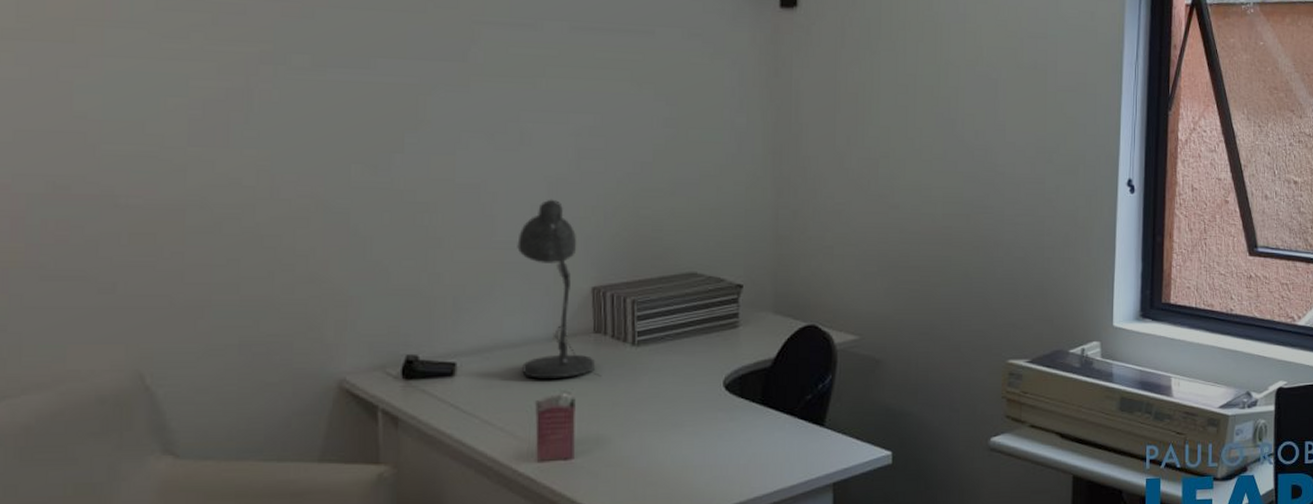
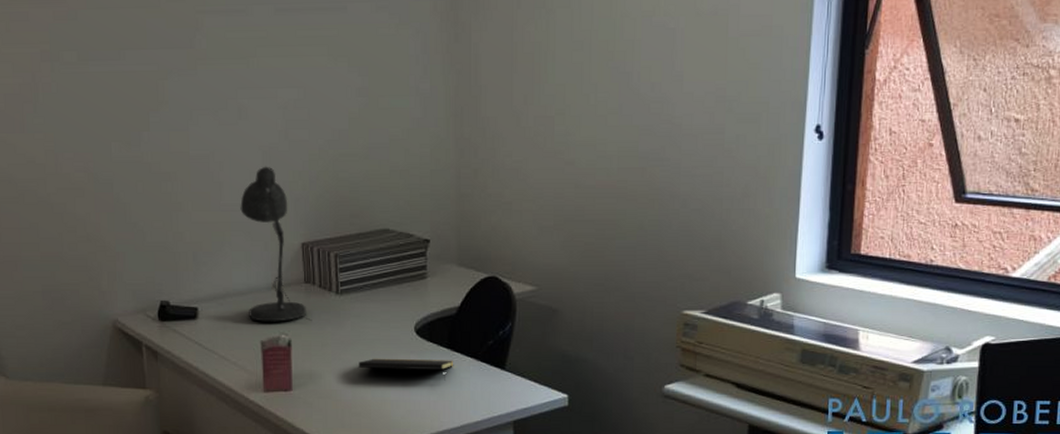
notepad: none [656,417,768,441] -> present [358,358,454,381]

